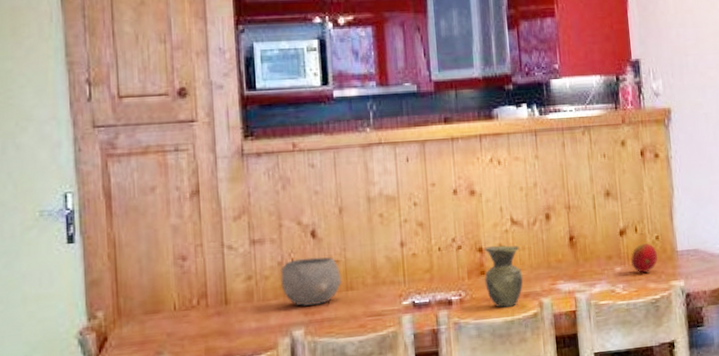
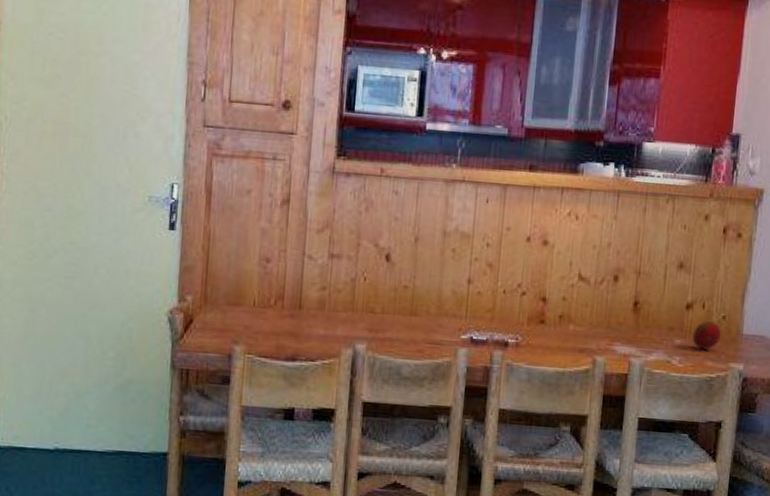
bowl: present [280,256,342,307] -> none [351,278,408,324]
vase: present [485,245,524,308] -> none [543,297,583,359]

